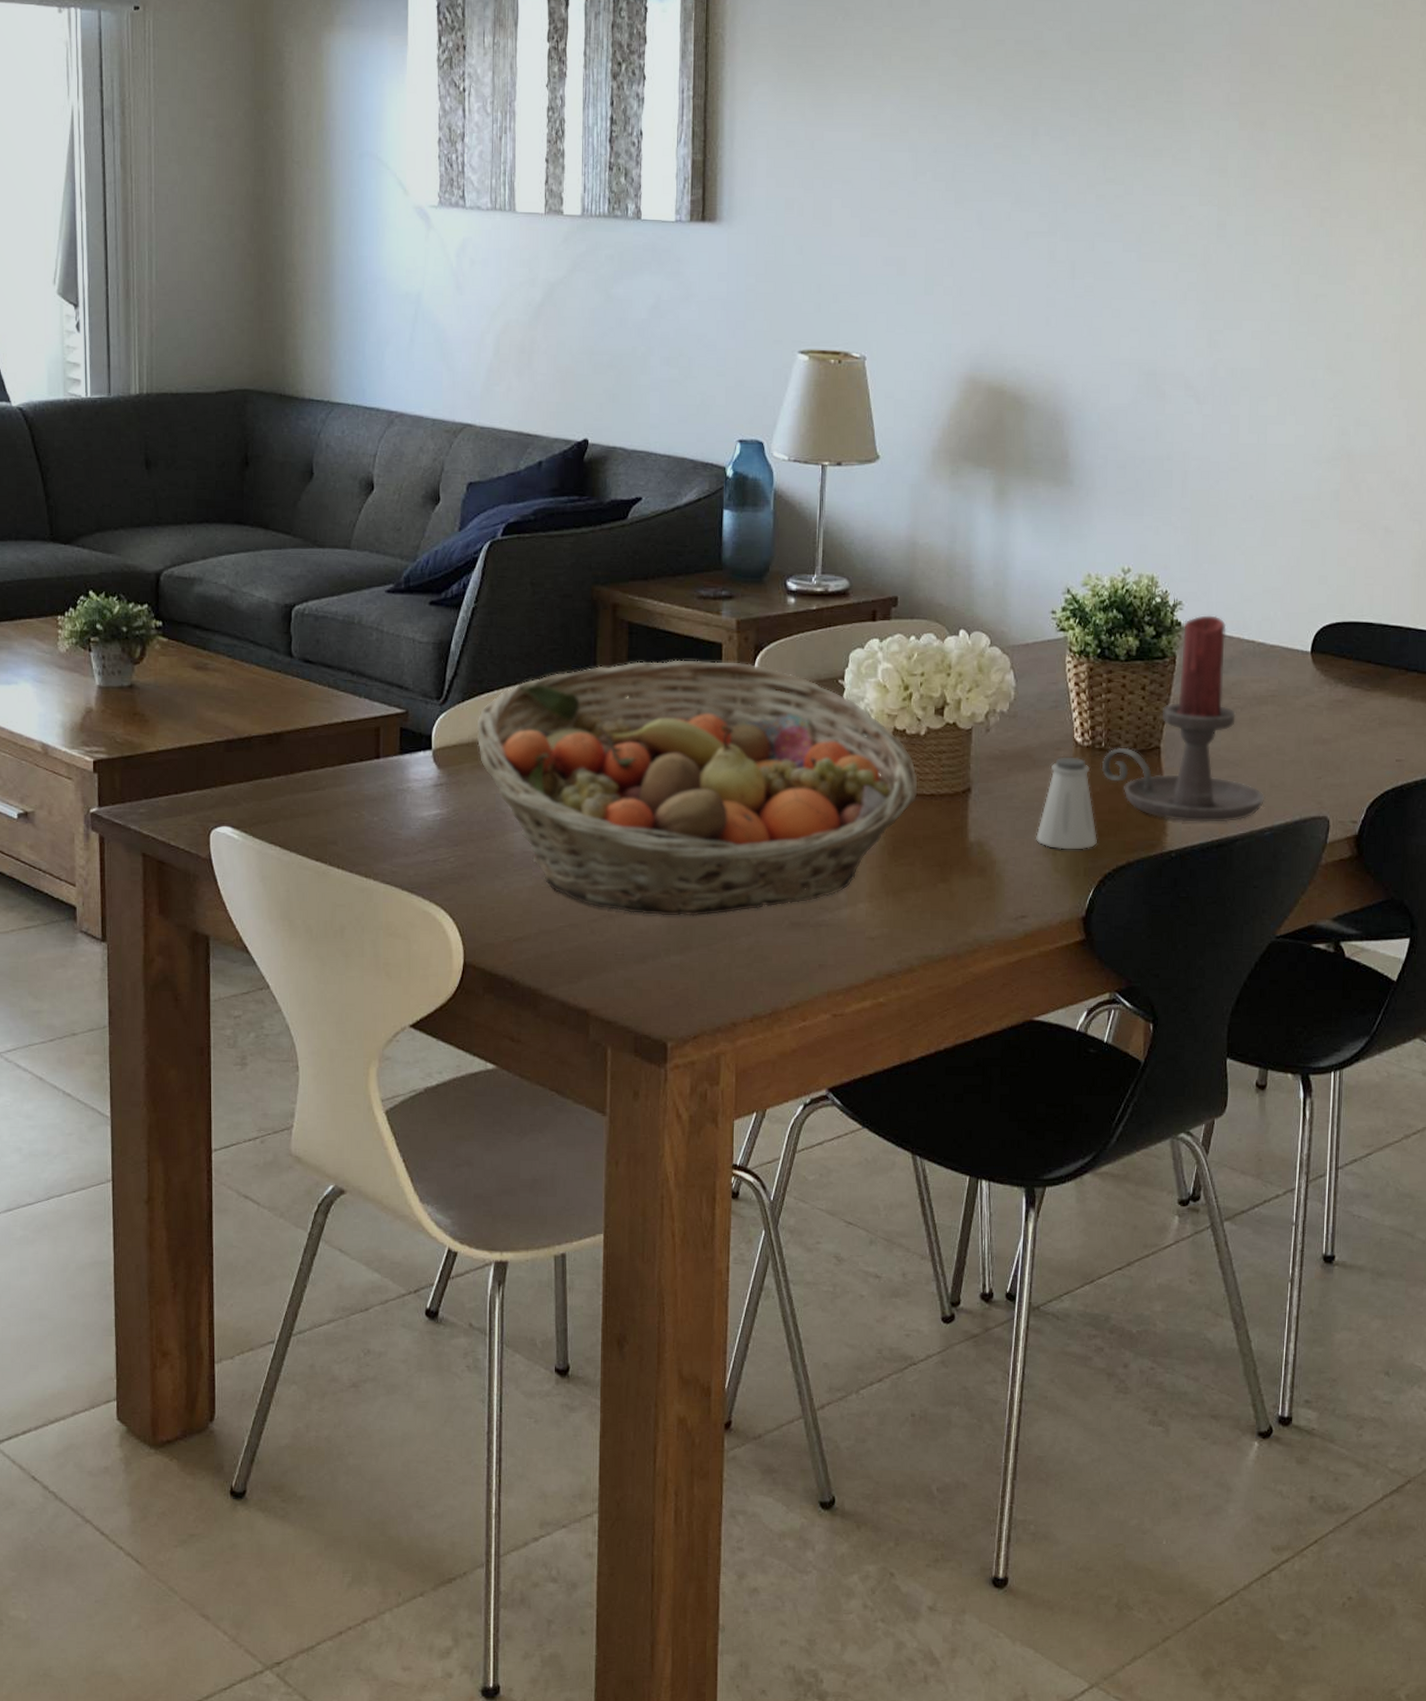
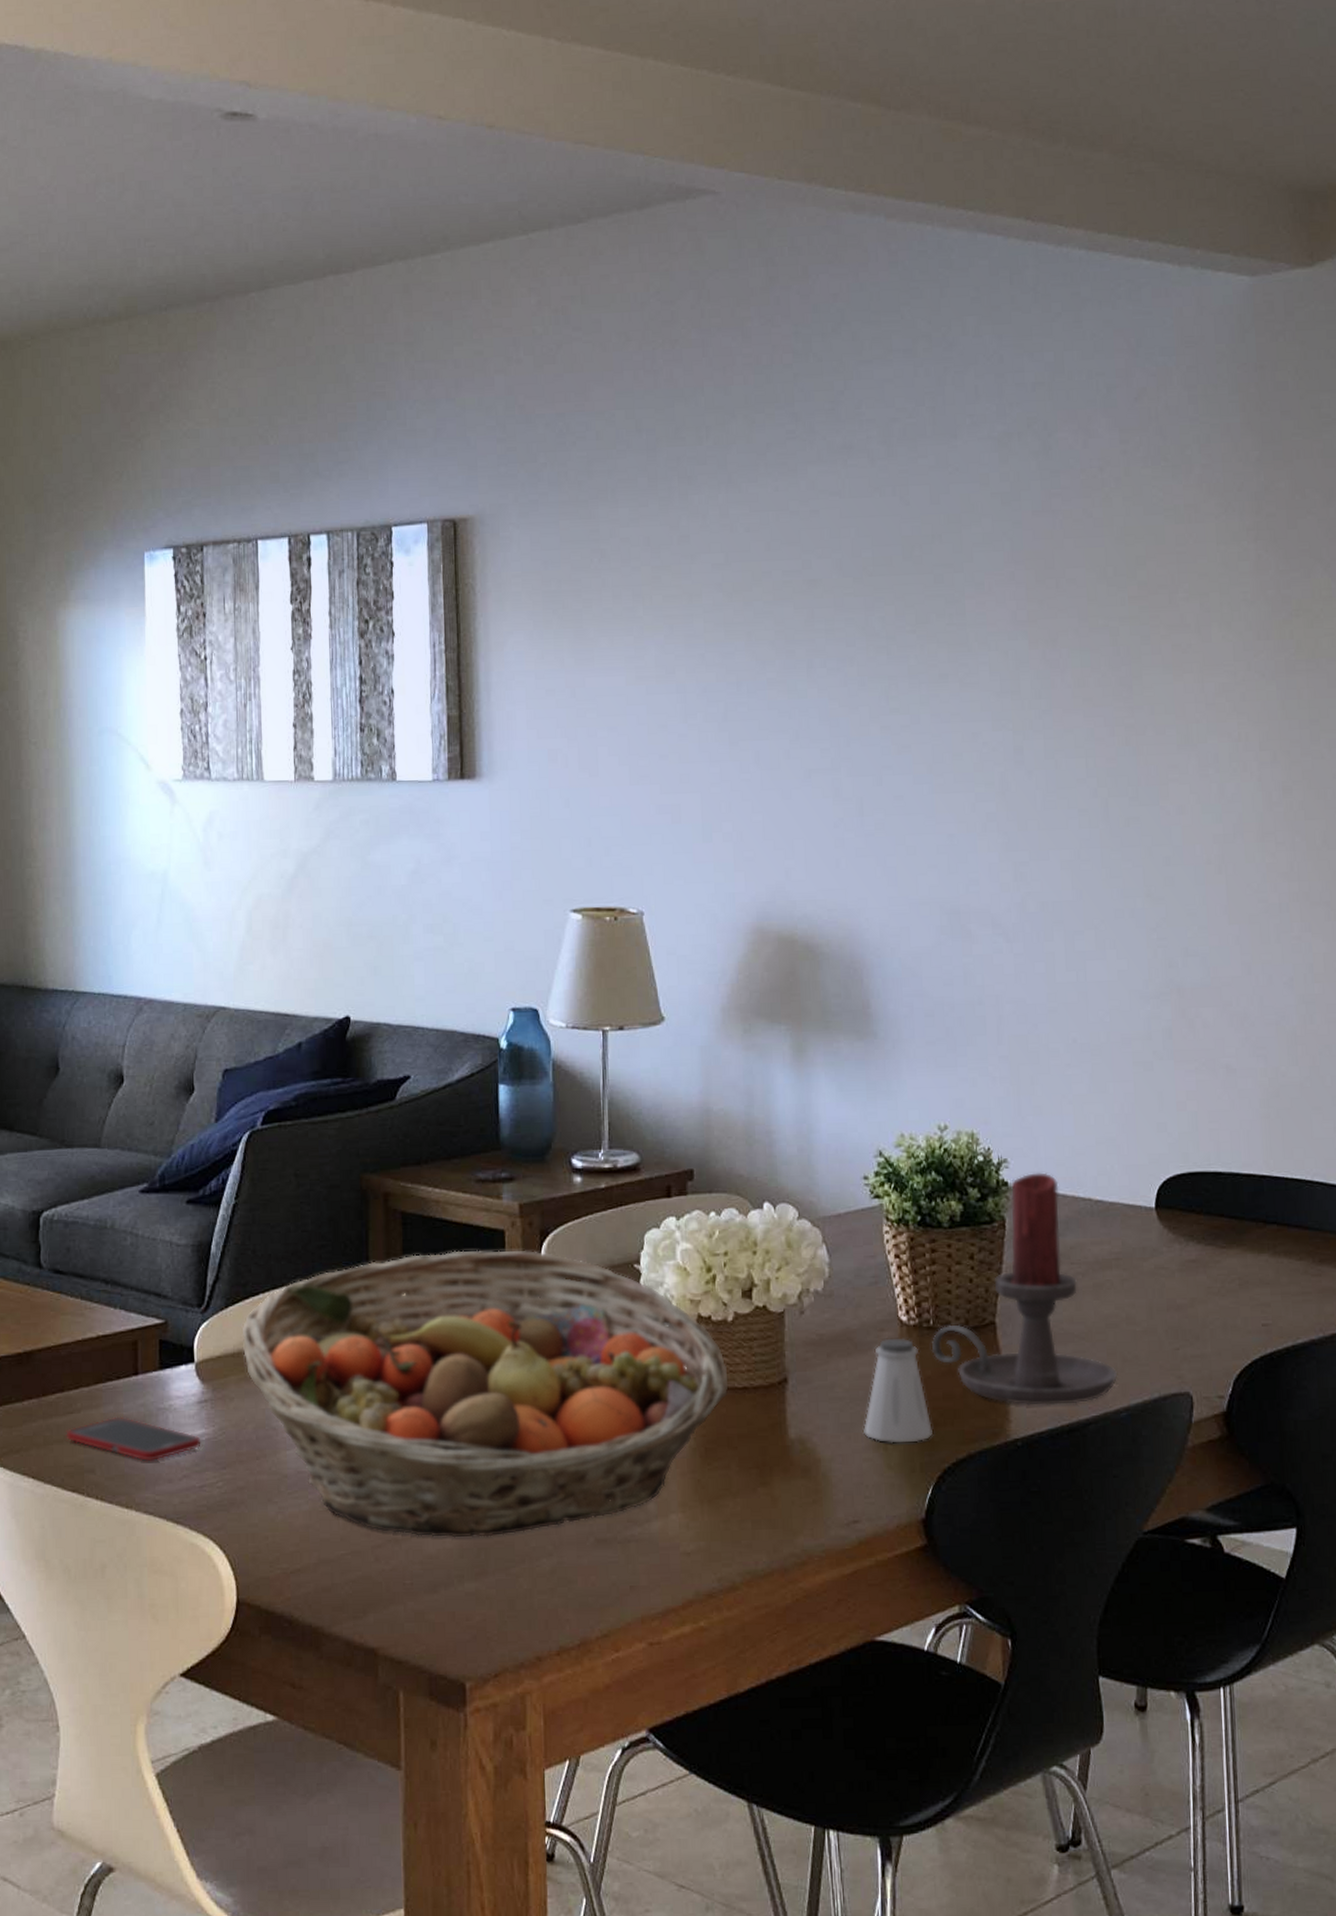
cell phone: none [311,795,436,836] -> present [66,1416,201,1461]

